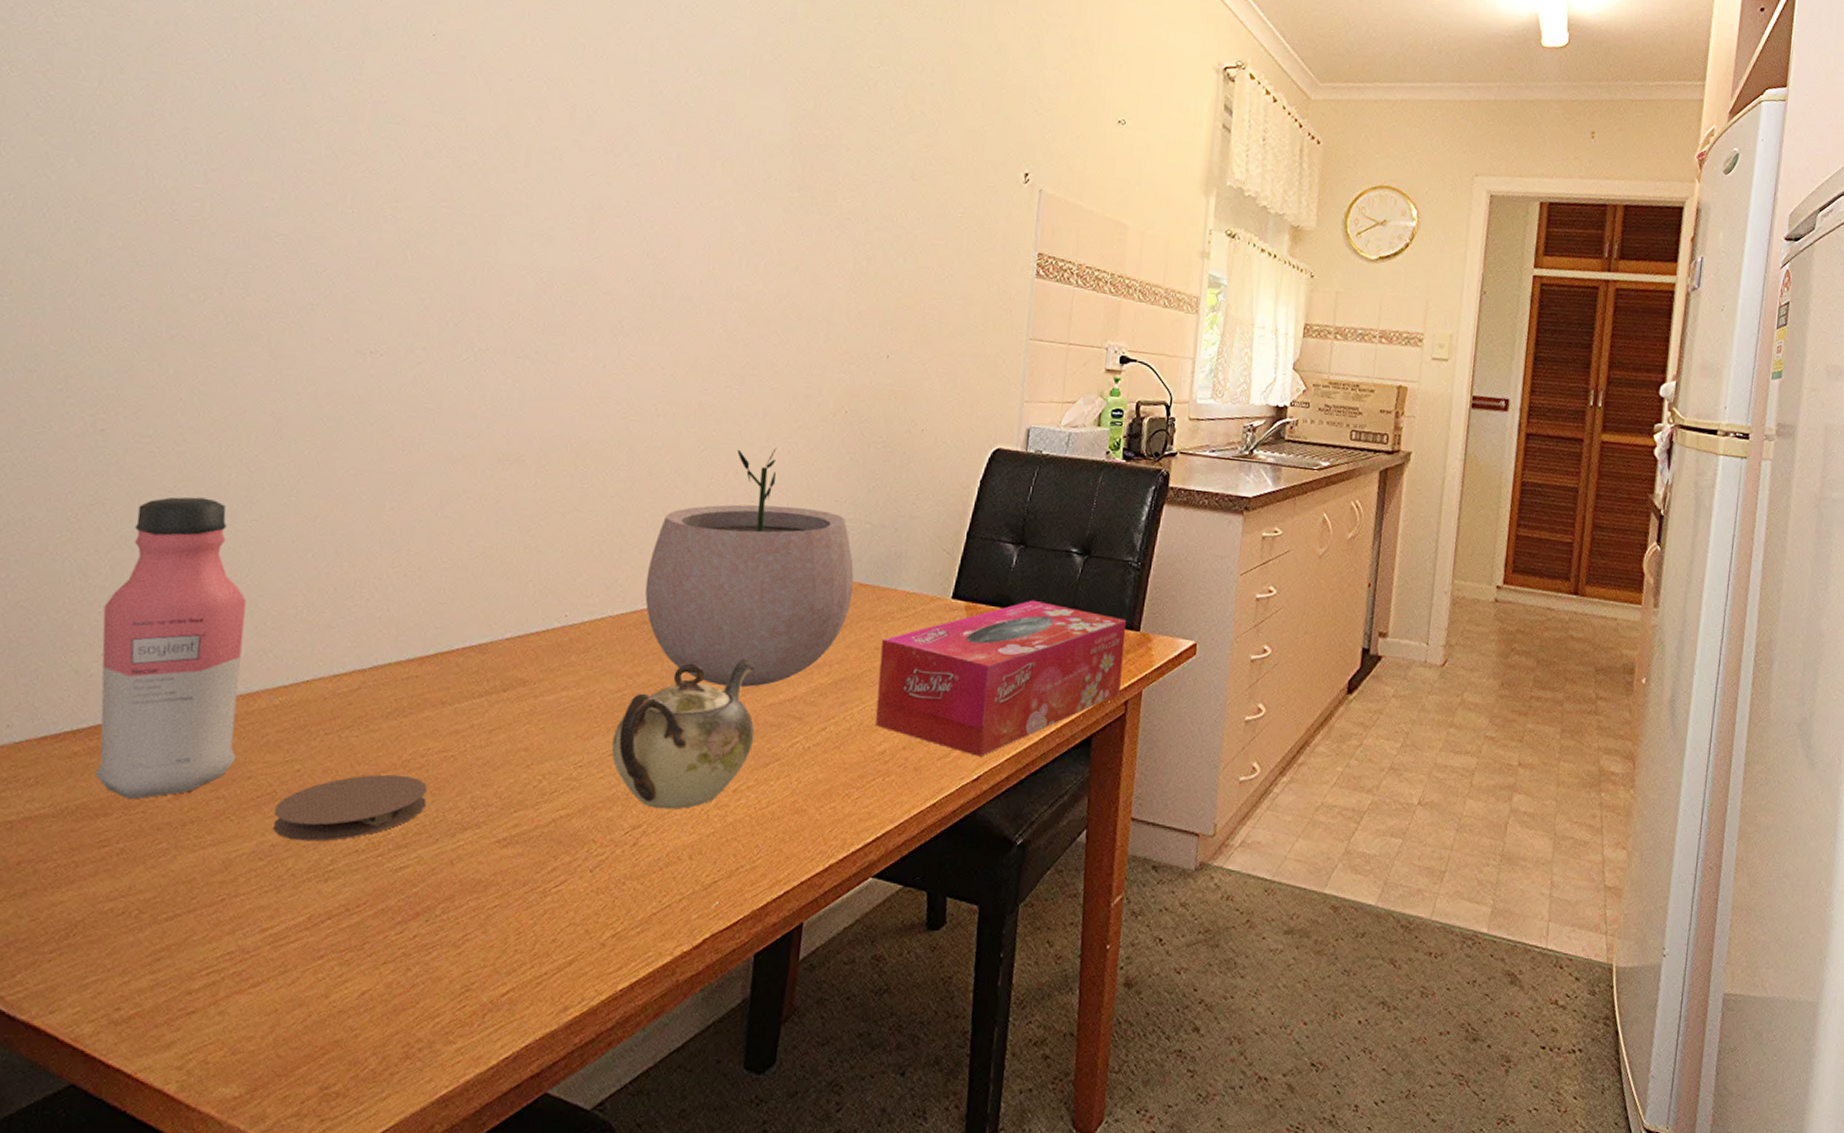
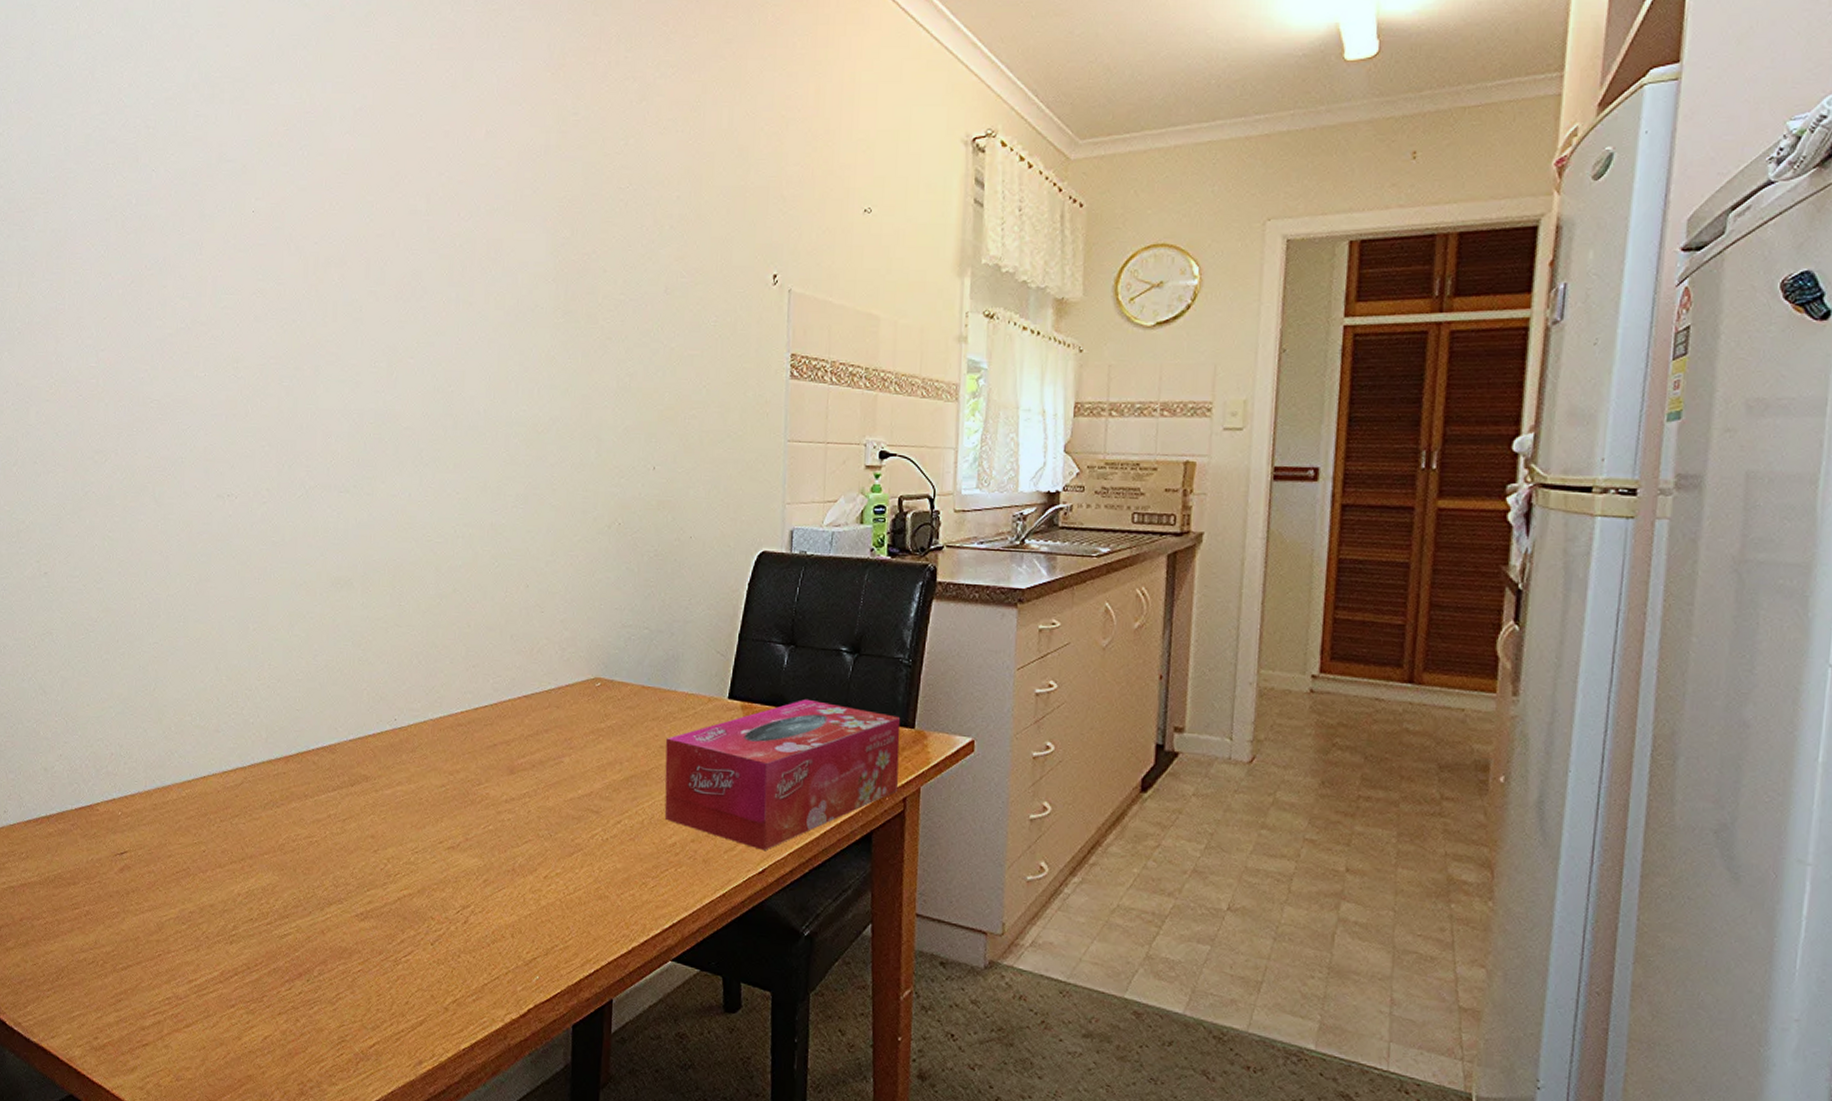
water bottle: present [95,497,247,800] -> none [59,625,160,872]
coaster: present [273,774,428,842] -> none [190,855,300,911]
teapot: present [611,659,755,810] -> none [440,757,559,893]
plant pot: present [645,447,854,687] -> none [457,560,637,783]

